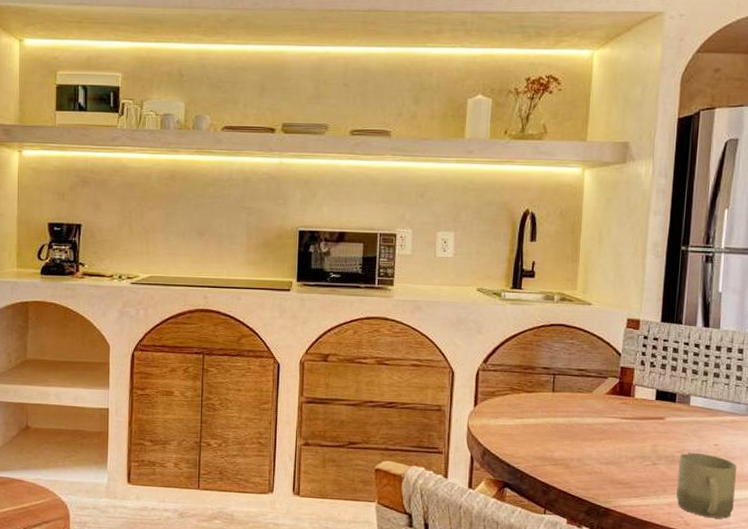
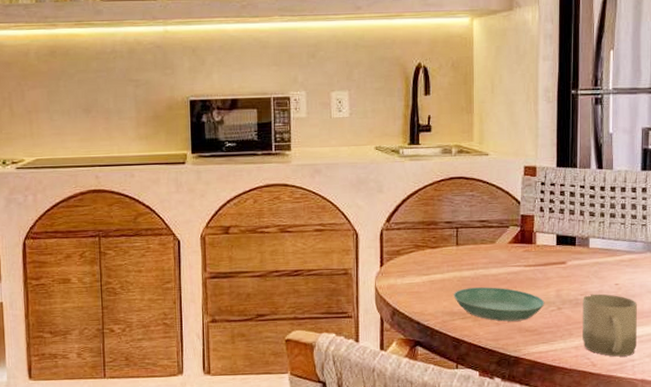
saucer: none [546,435,640,473] -> present [454,287,545,322]

